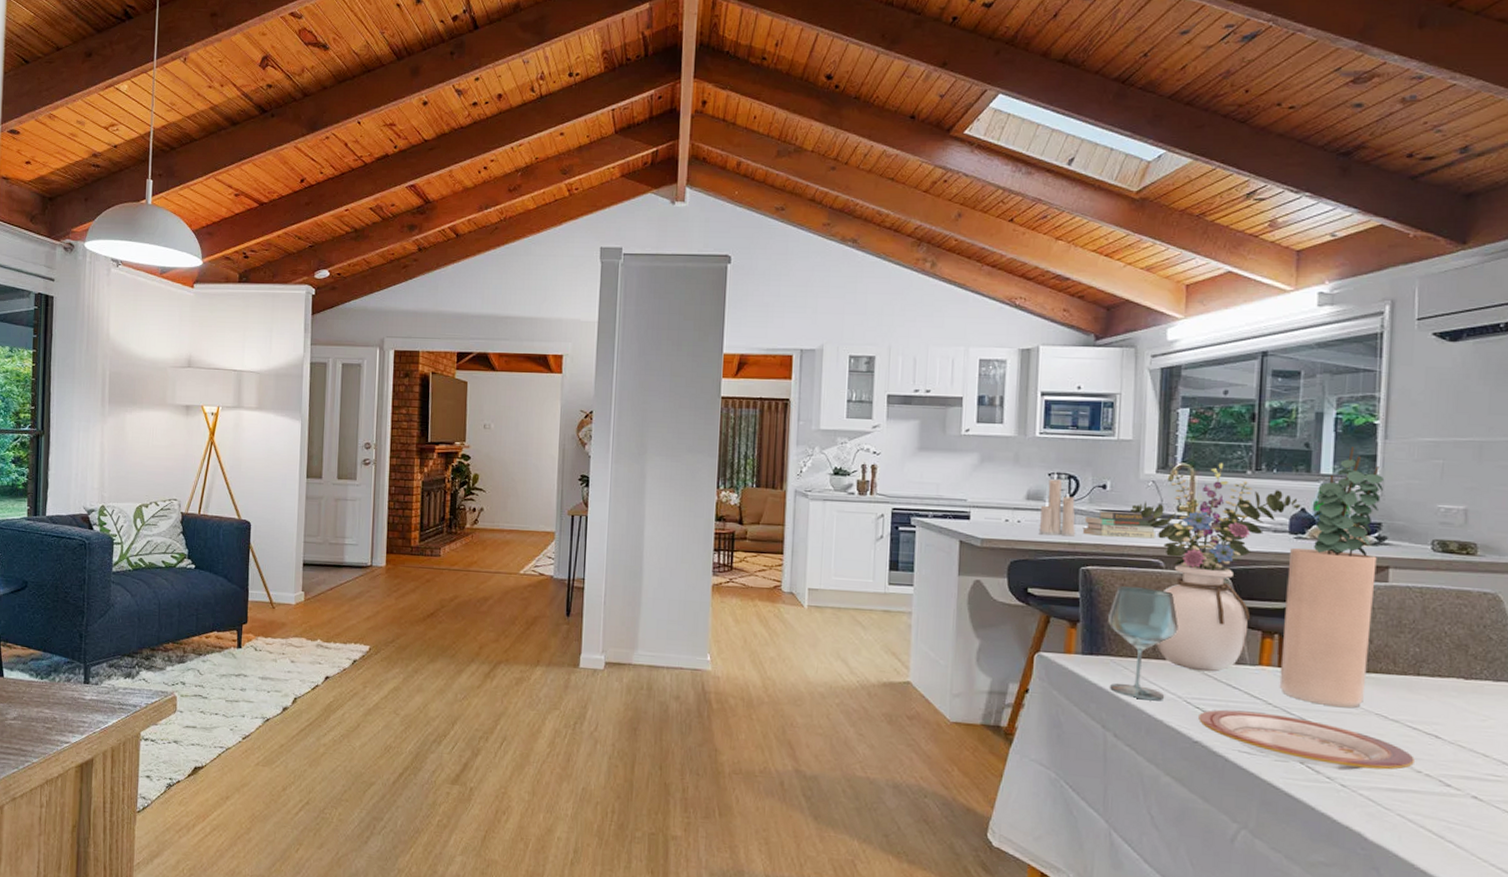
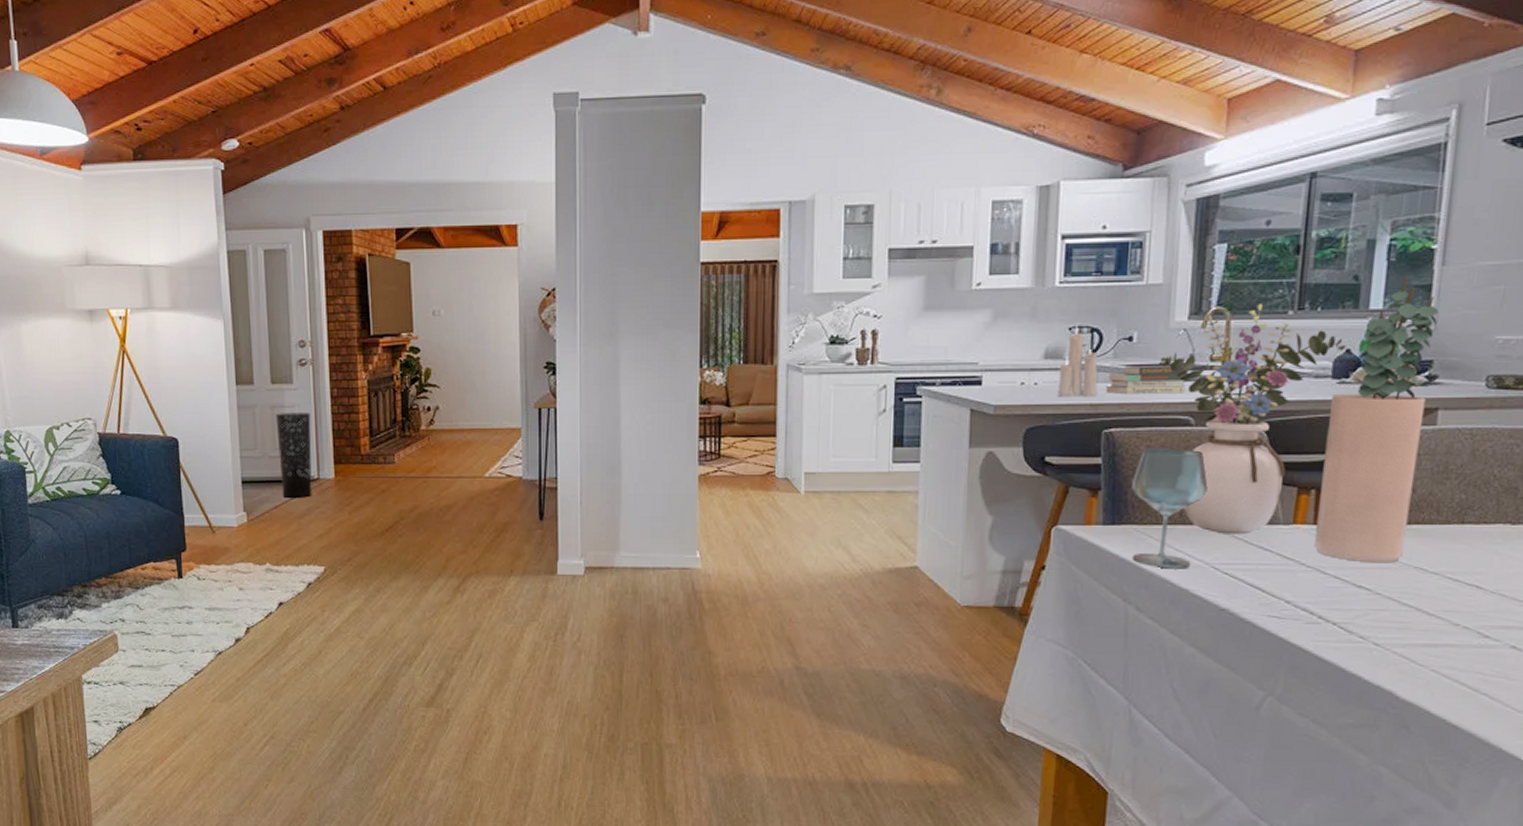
umbrella stand: none [338,505,370,582] -> present [276,413,312,498]
plate: present [1197,709,1416,770] -> none [1225,573,1454,627]

